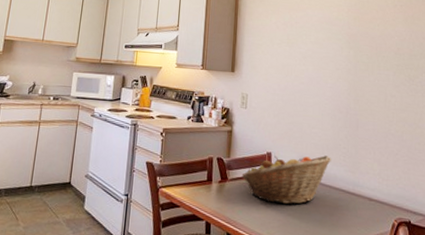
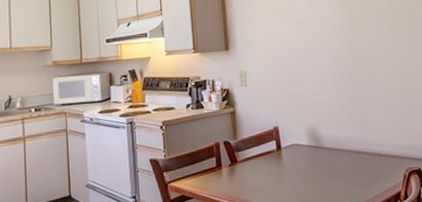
fruit basket: present [241,155,331,204] -> none [251,120,338,177]

